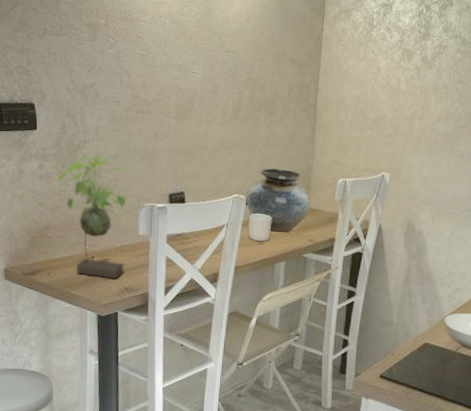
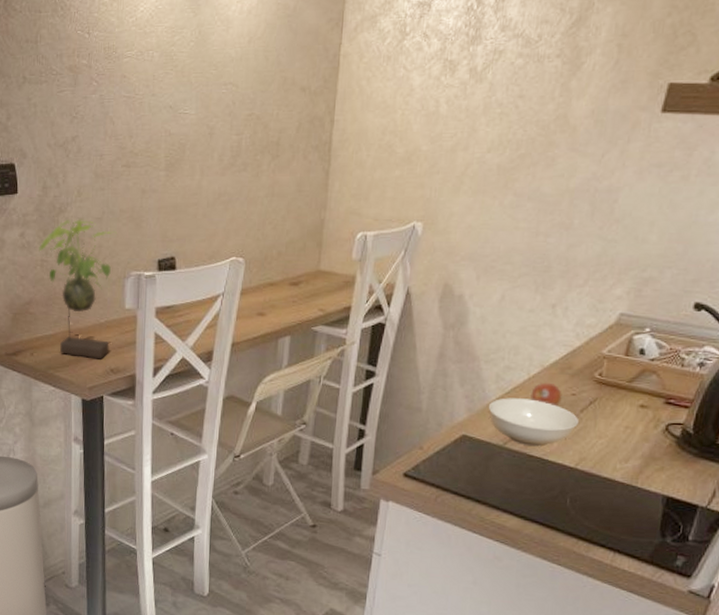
vase: present [247,168,310,232] -> none [246,224,322,301]
mug: present [248,213,272,242] -> none [247,278,276,313]

